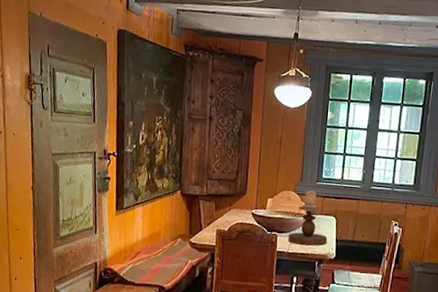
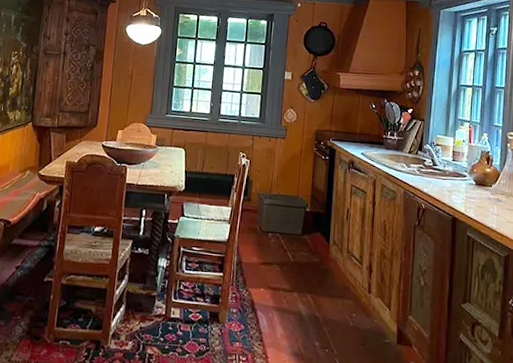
candlestick: present [288,190,328,246] -> none [137,122,177,178]

